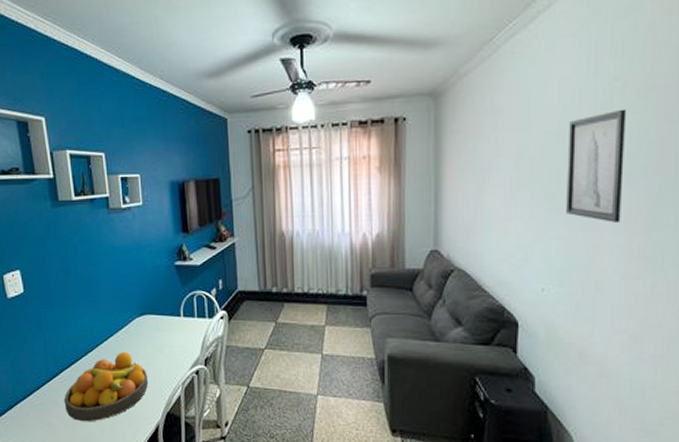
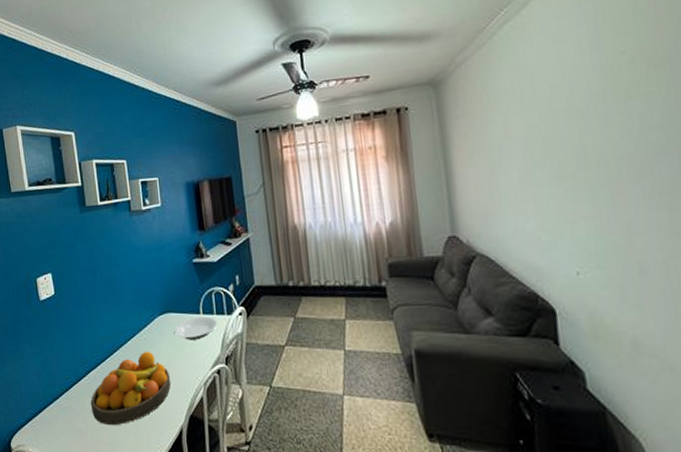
plate: none [154,319,198,342] -> present [175,317,217,340]
wall art: present [566,109,627,223] -> none [579,81,655,198]

